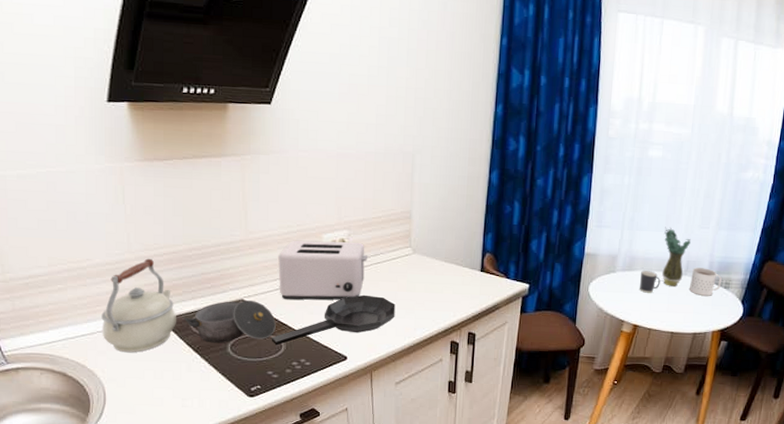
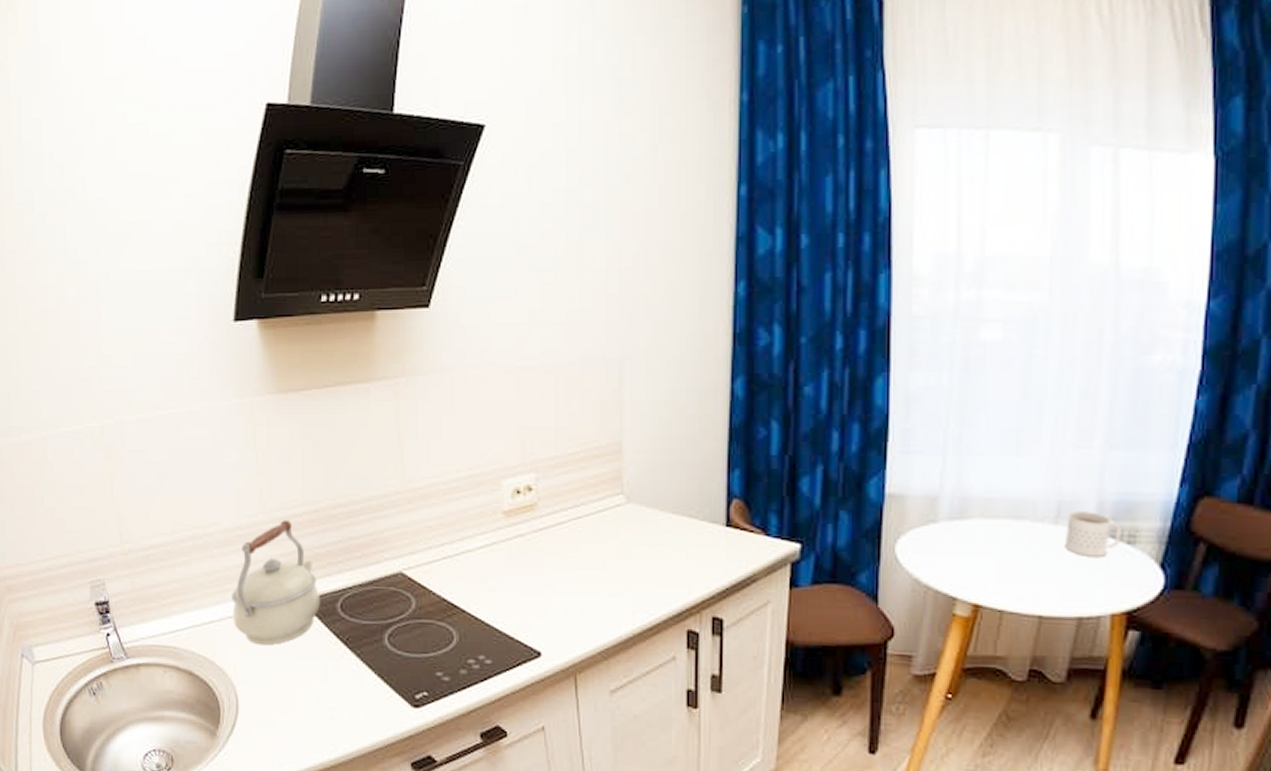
cooking pot: present [184,300,276,343] -> none [330,574,445,633]
frying pan: present [271,294,396,346] -> none [439,563,605,636]
toaster: present [278,240,368,300] -> none [445,488,565,573]
mug: present [640,271,661,293] -> none [980,518,1014,554]
vase: present [662,227,691,287] -> none [1015,448,1061,543]

